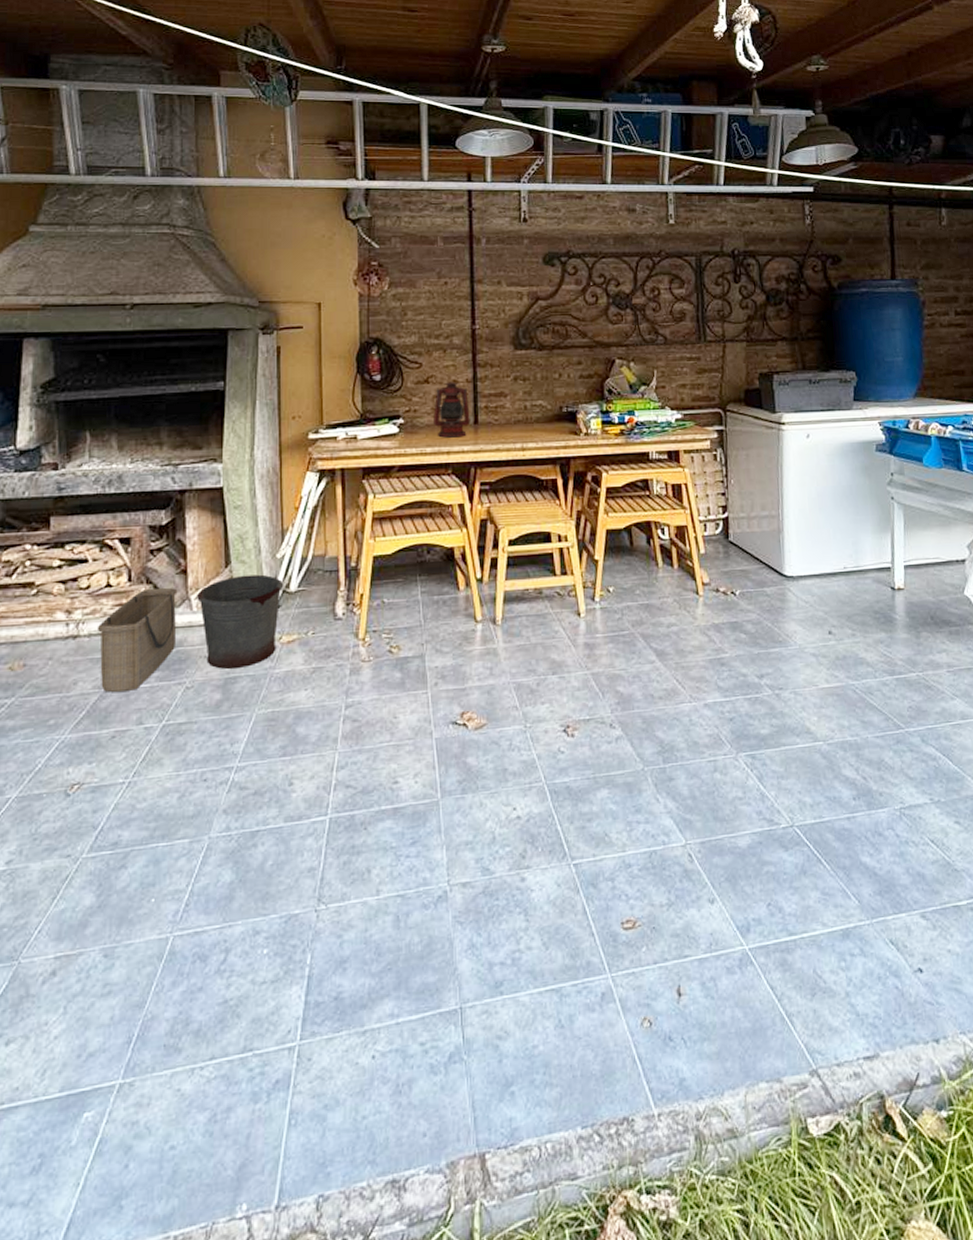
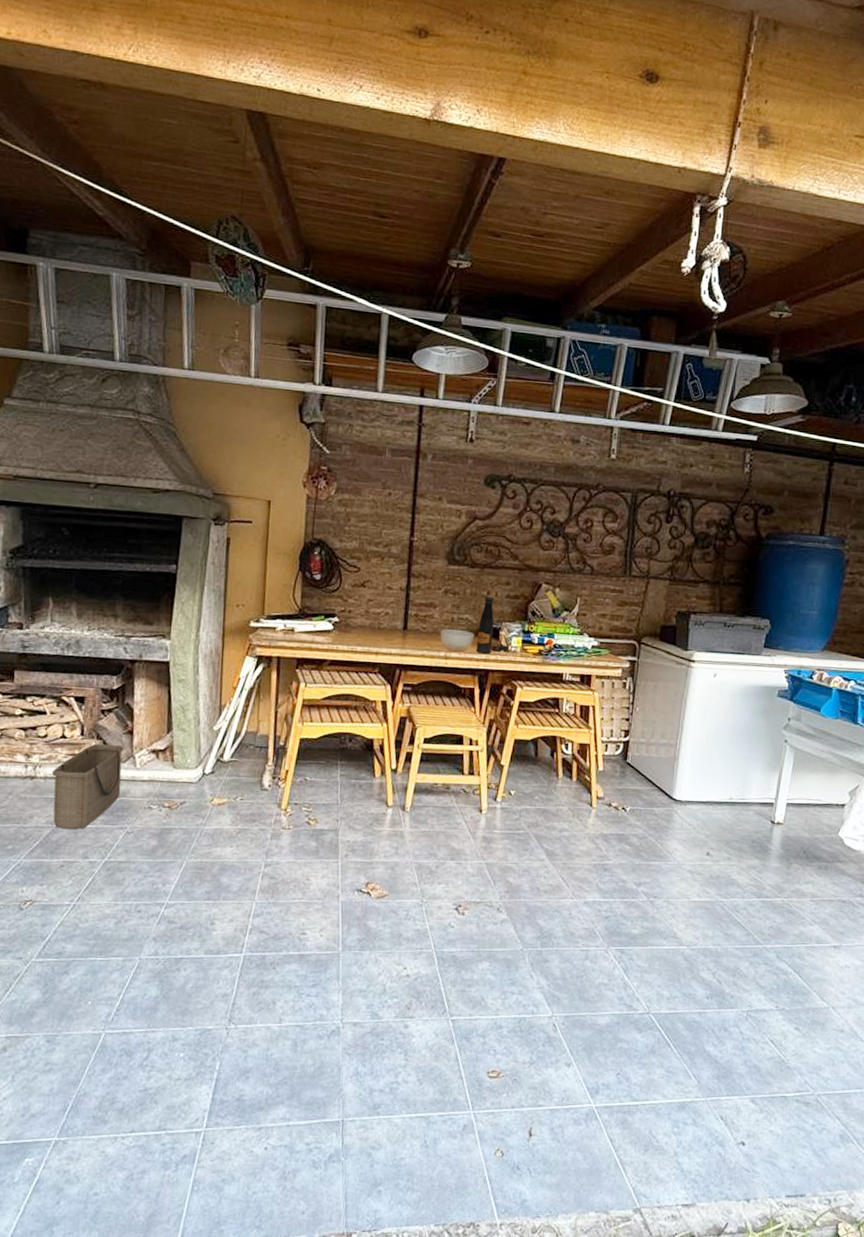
bucket: present [197,574,284,669] -> none [141,741,219,821]
lantern: present [433,382,470,438] -> none [366,588,401,641]
bowl: none [513,417,551,441] -> present [440,628,475,652]
beer bottle: none [553,378,588,441] -> present [476,596,509,655]

